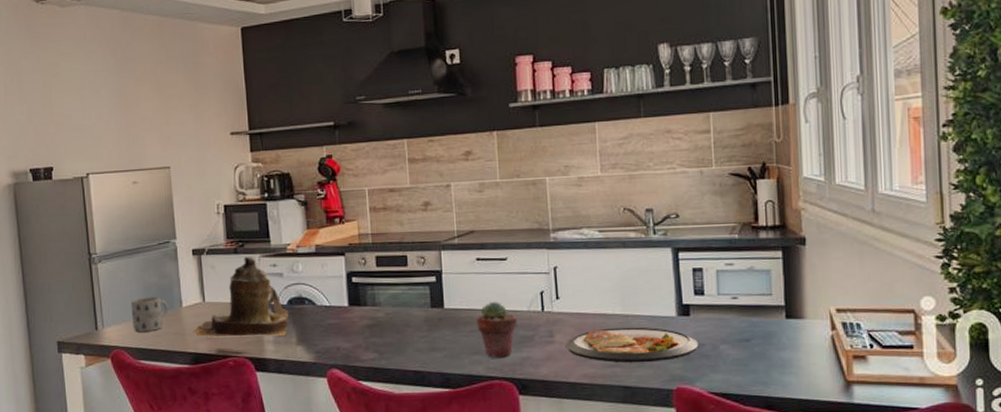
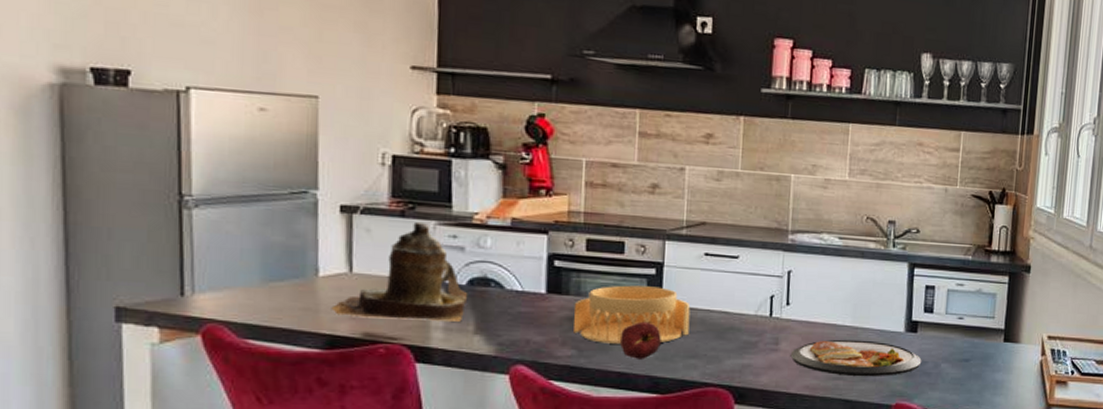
mug: present [130,296,169,332] -> none [239,259,297,304]
architectural model: none [371,292,471,346] -> present [573,285,691,344]
apple: none [412,324,447,358] -> present [619,321,661,359]
potted succulent: present [476,301,517,358] -> none [697,301,742,363]

